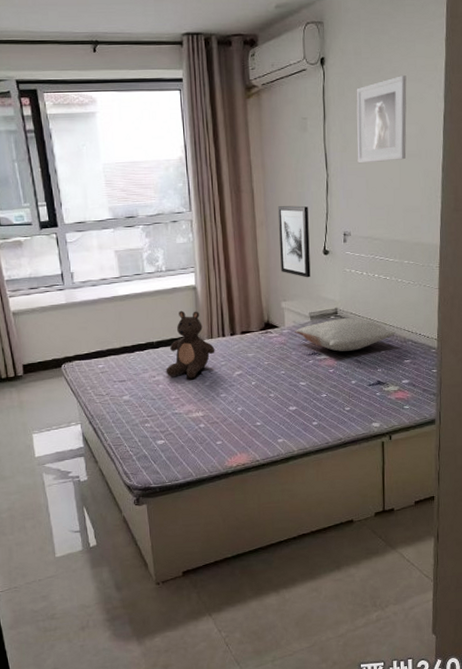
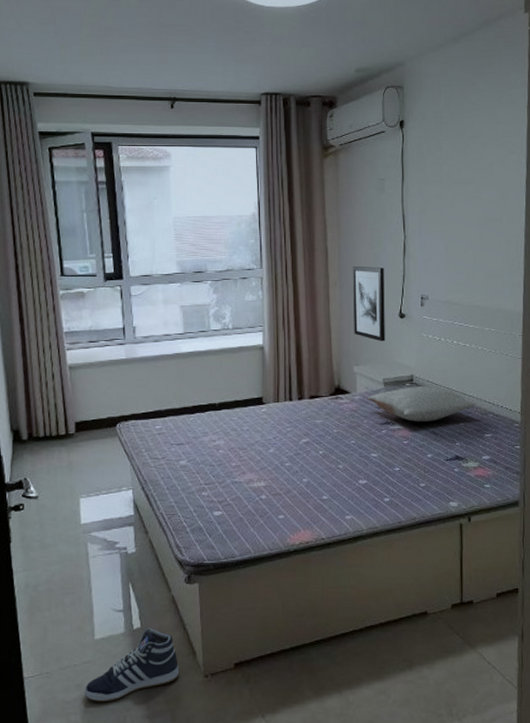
sneaker: none [50,544,134,610] -> present [85,627,180,702]
teddy bear: present [166,310,215,379] -> none [227,371,281,445]
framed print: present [356,75,407,164] -> none [436,140,488,226]

